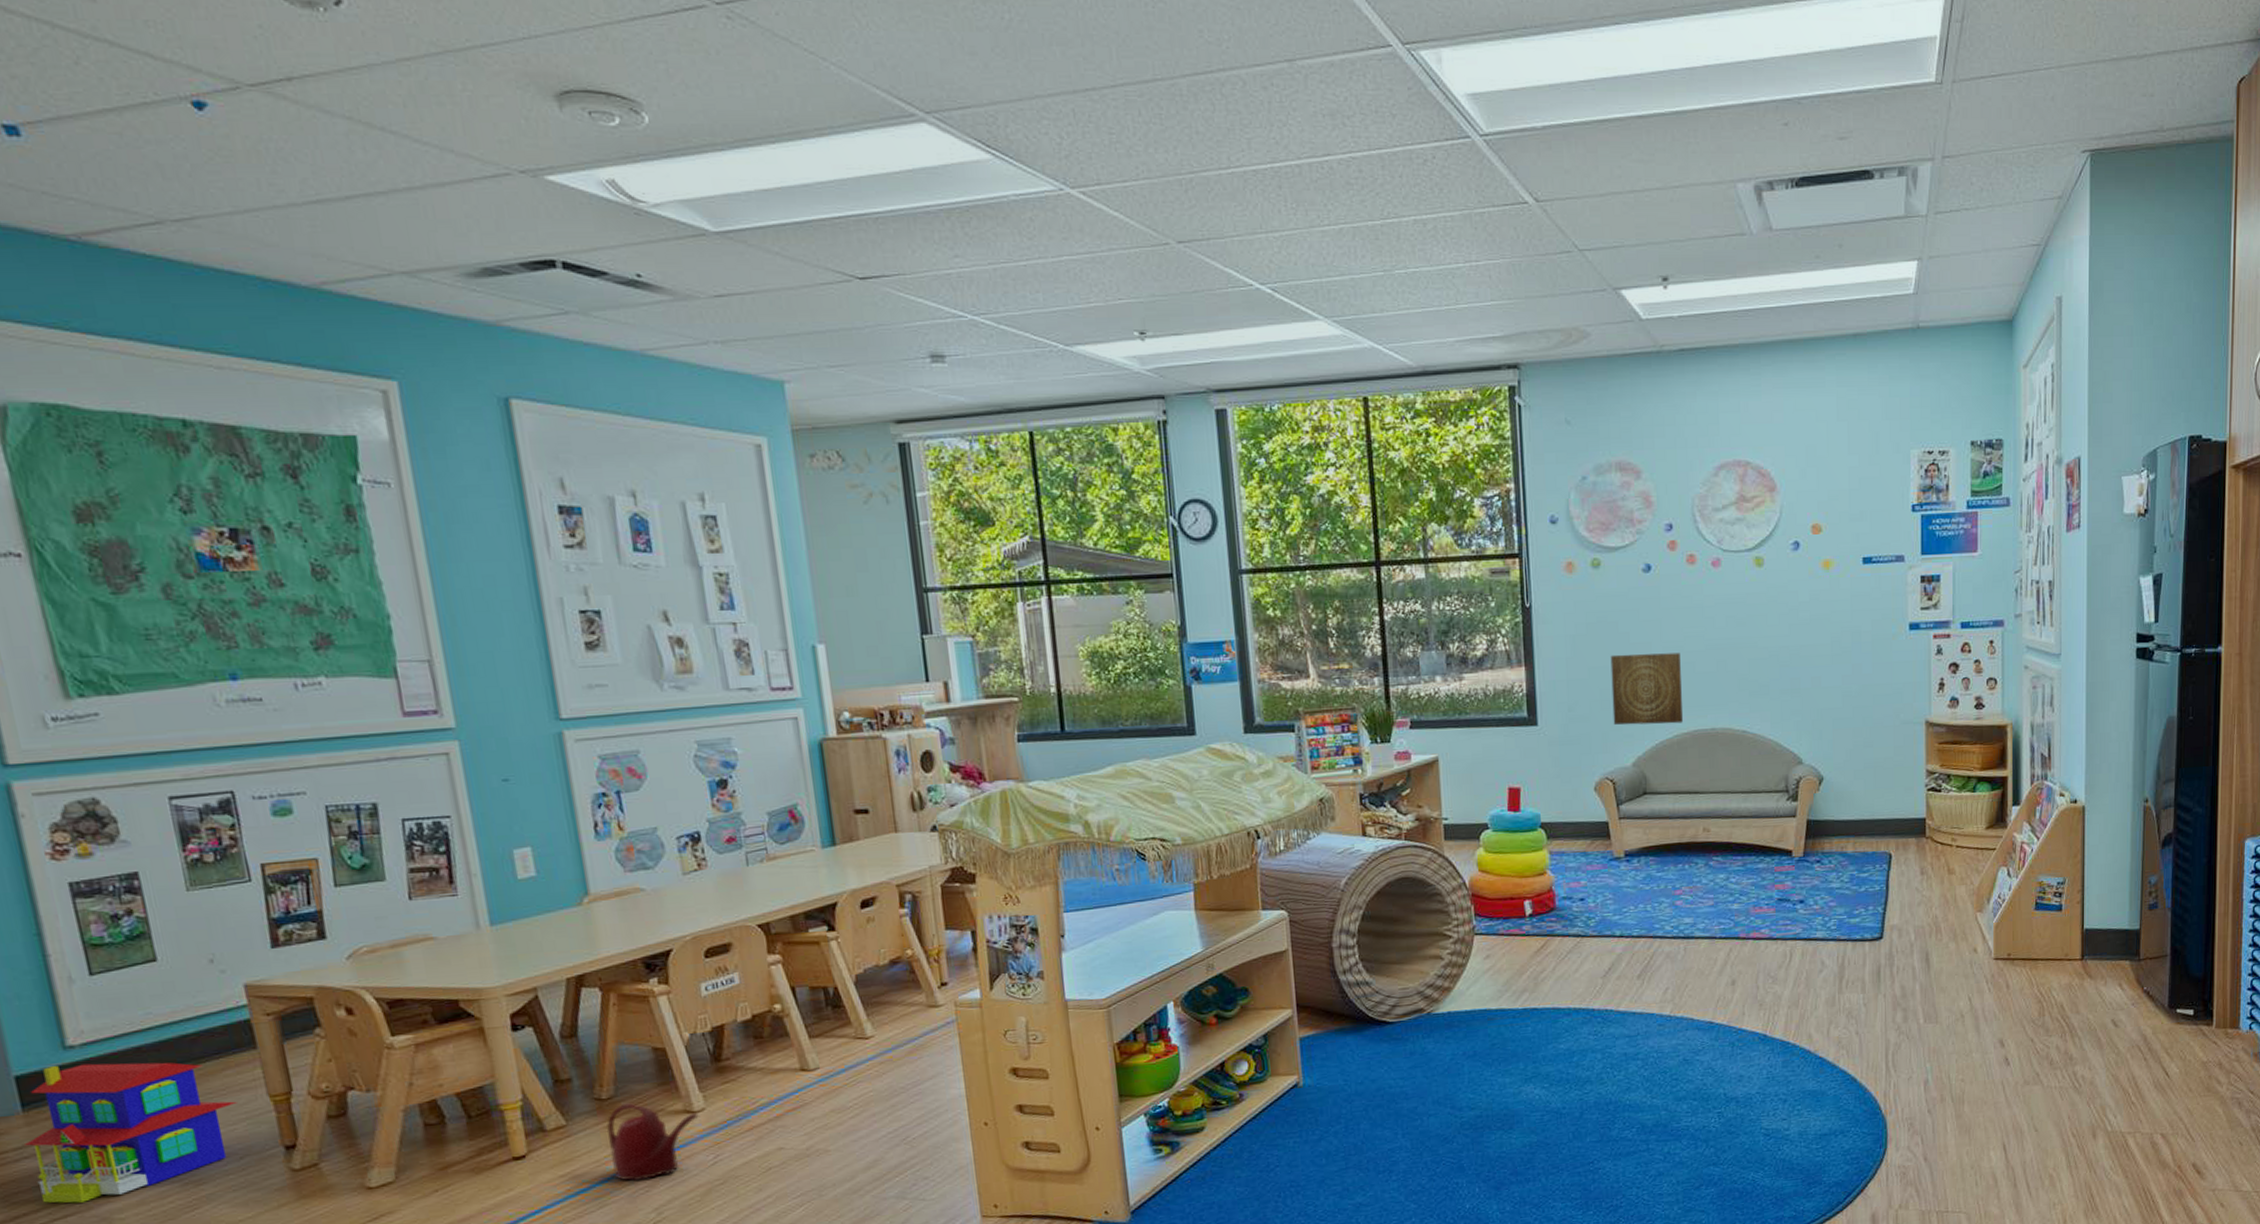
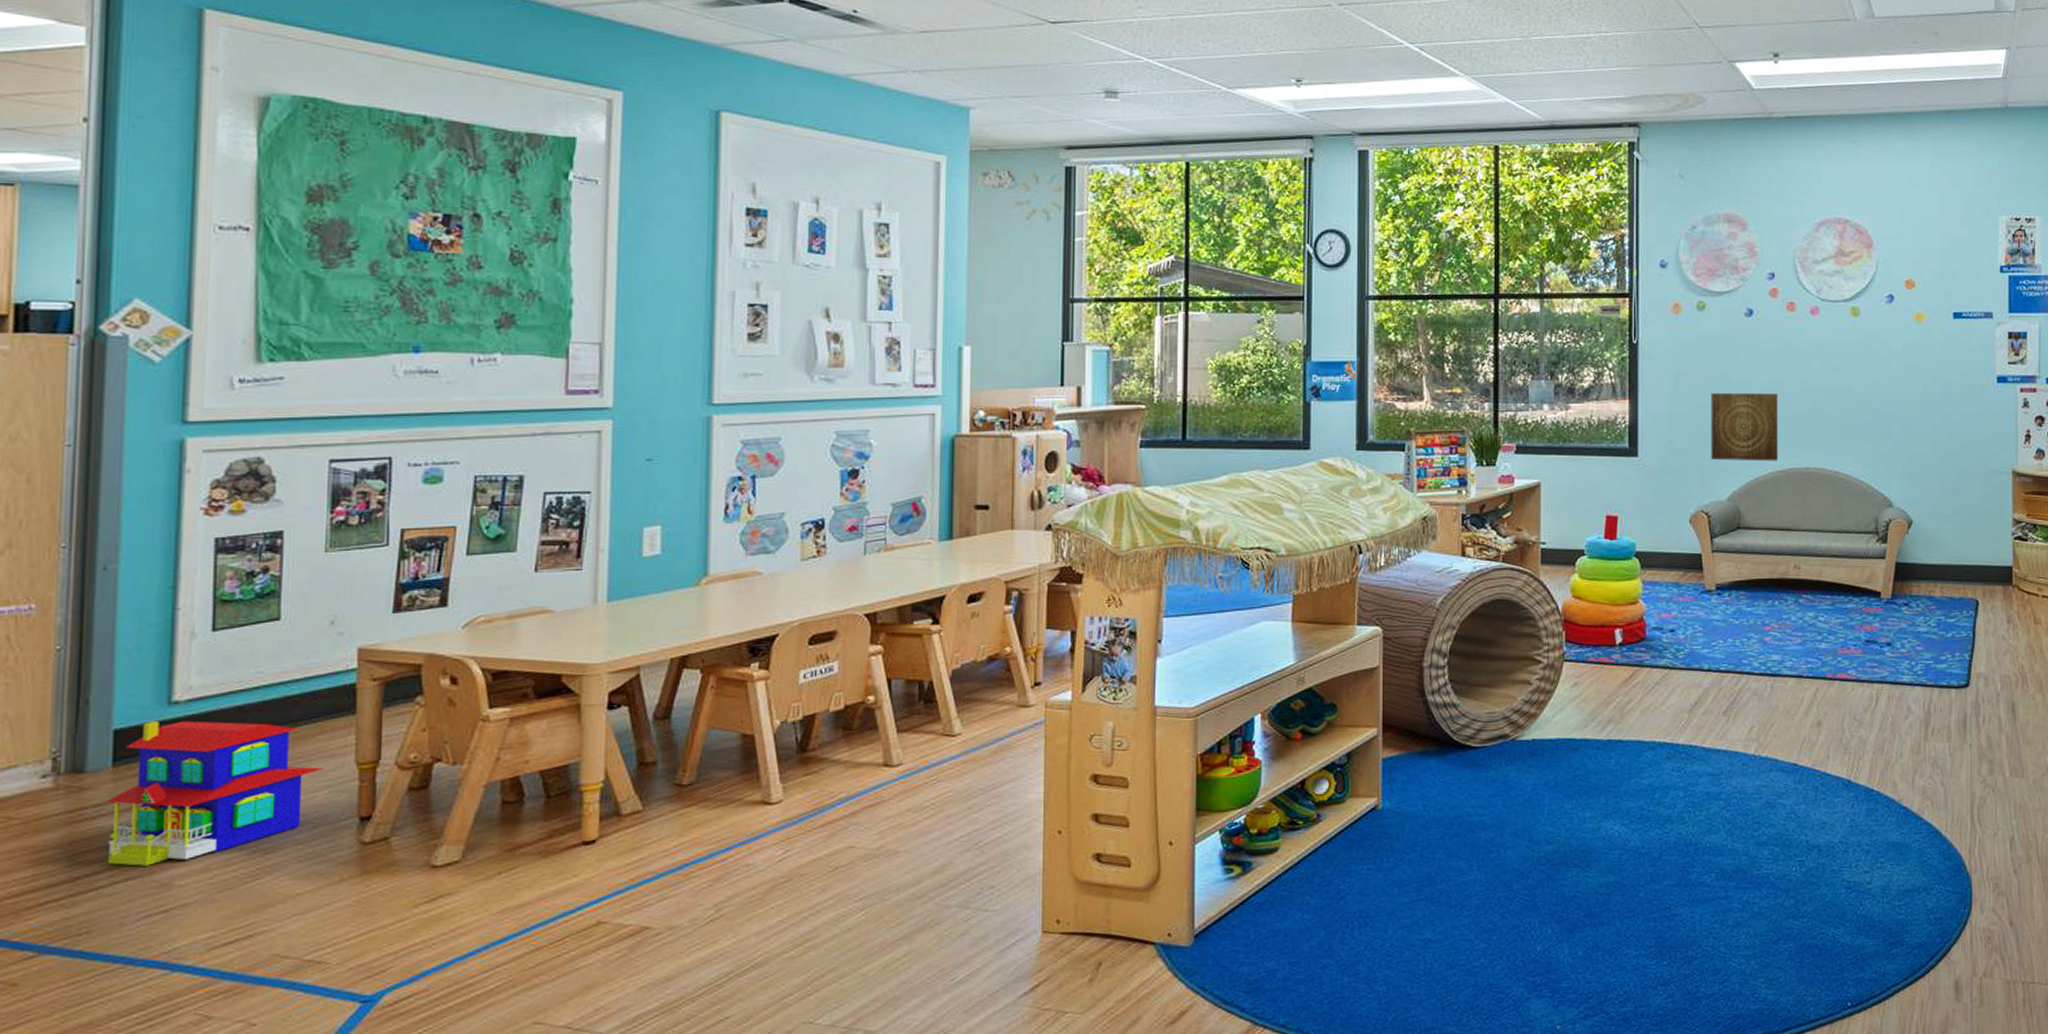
watering can: present [605,1103,699,1181] -> none [679,791,775,874]

